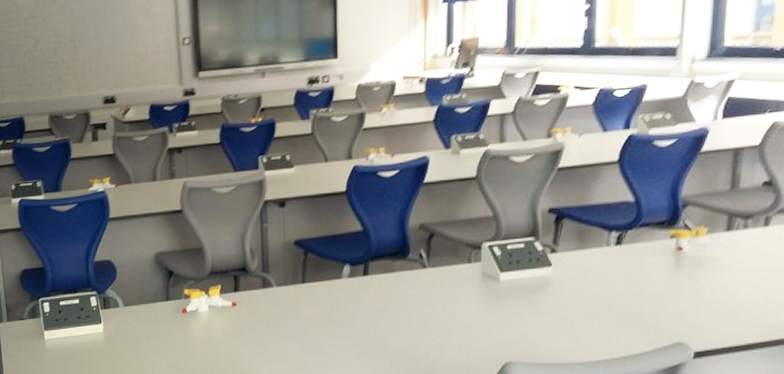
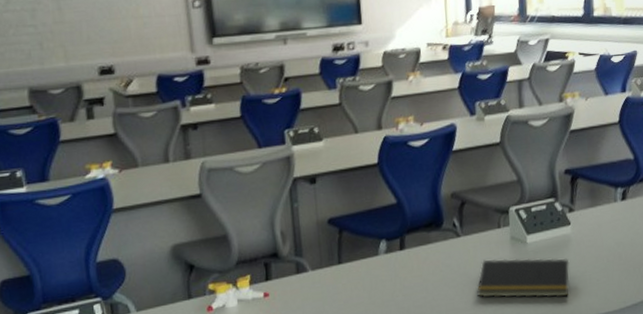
notepad: none [441,293,548,340] -> present [477,258,570,298]

